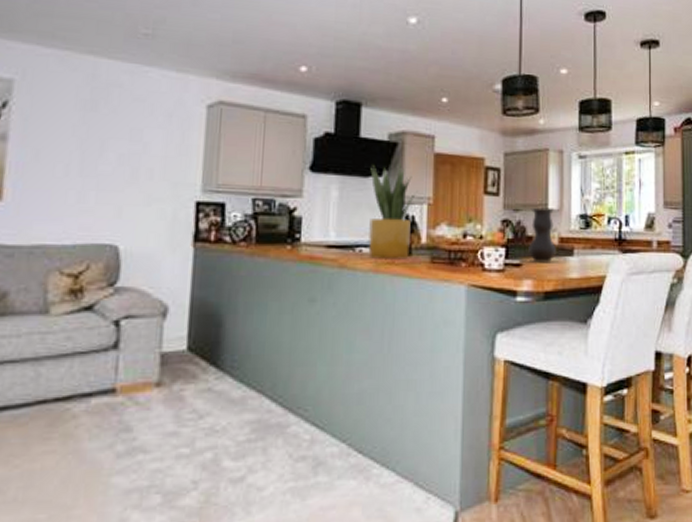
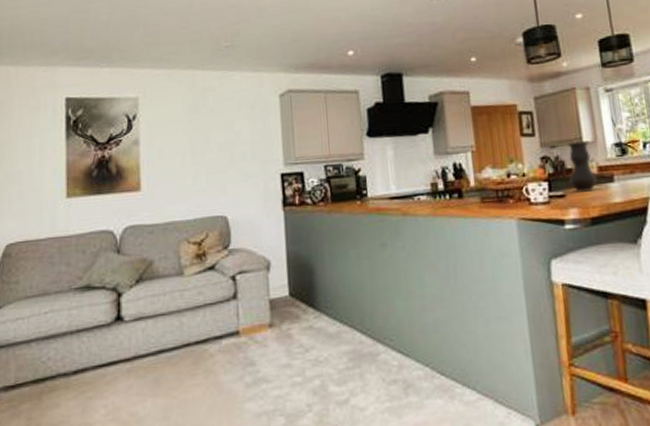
planter: present [368,164,418,260] -> none [417,120,462,205]

